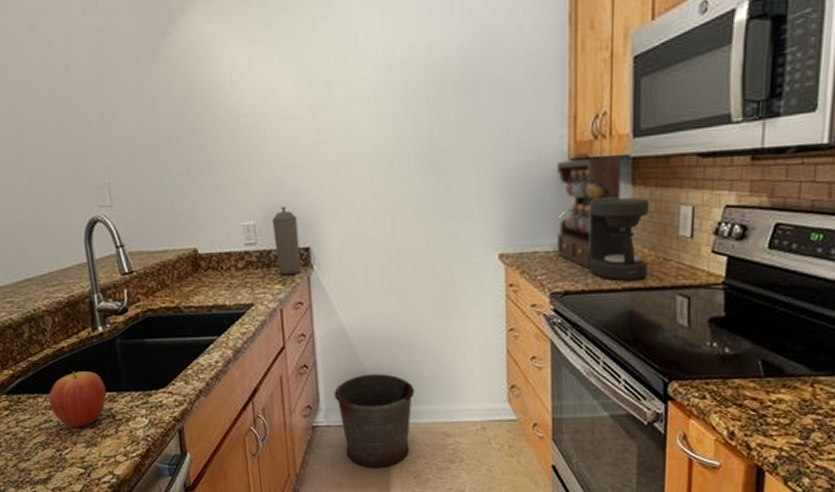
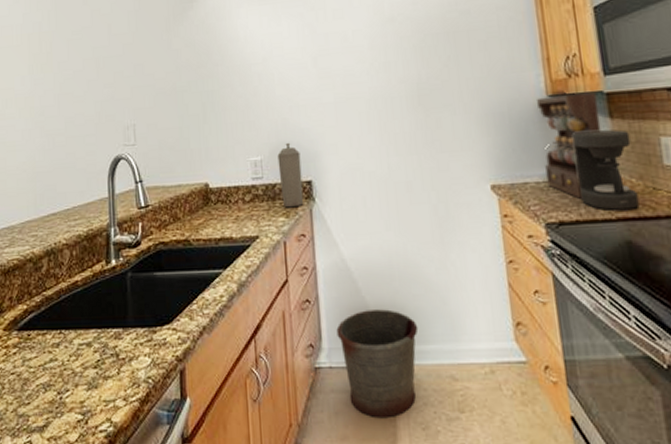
fruit: present [48,370,107,428] -> none [57,305,113,368]

